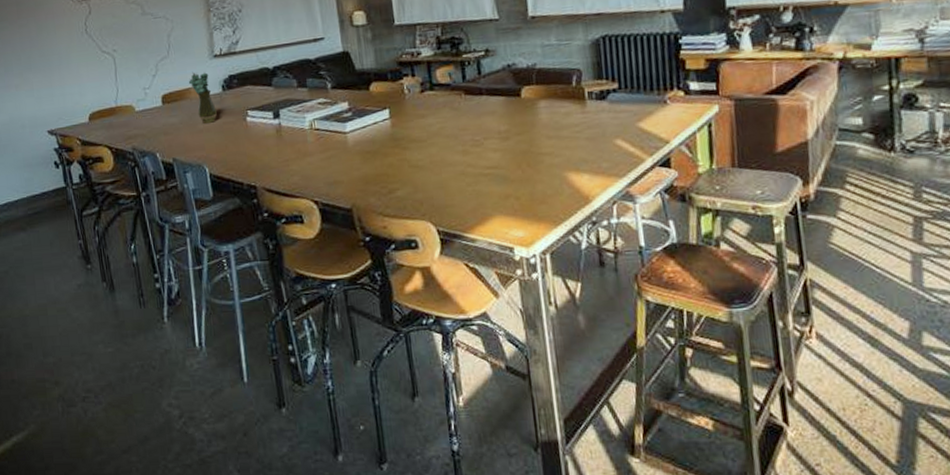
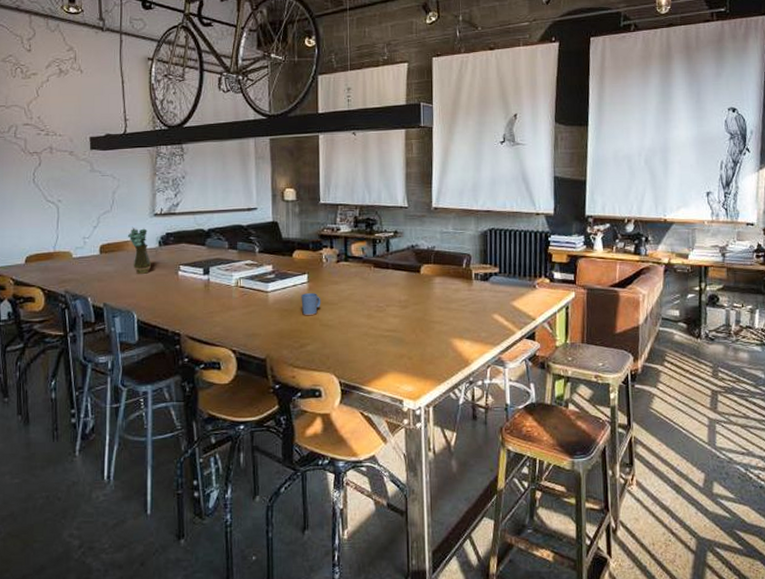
mug: none [384,130,408,157] -> present [301,293,321,316]

